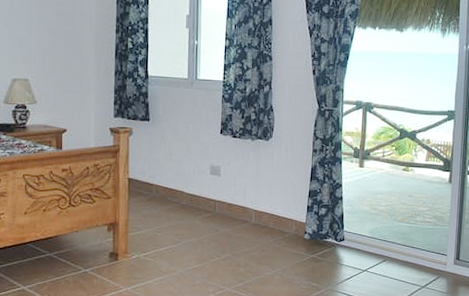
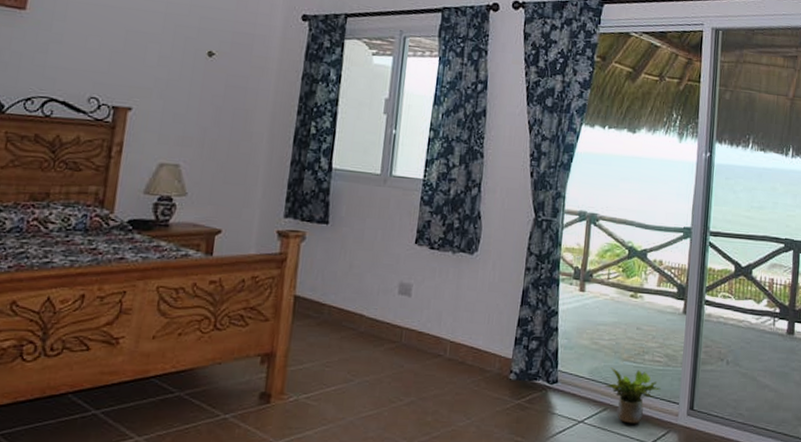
potted plant: none [383,228,431,272] -> present [604,367,661,424]

